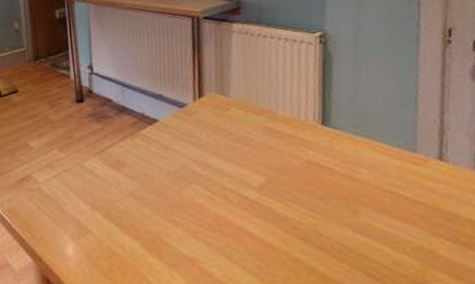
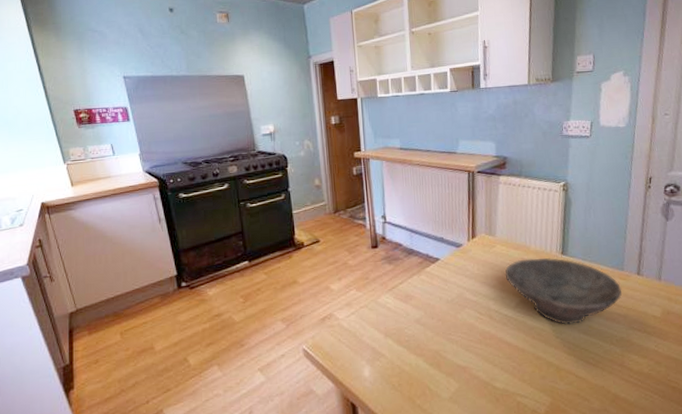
bowl: none [243,127,416,220] -> present [505,258,622,325]

